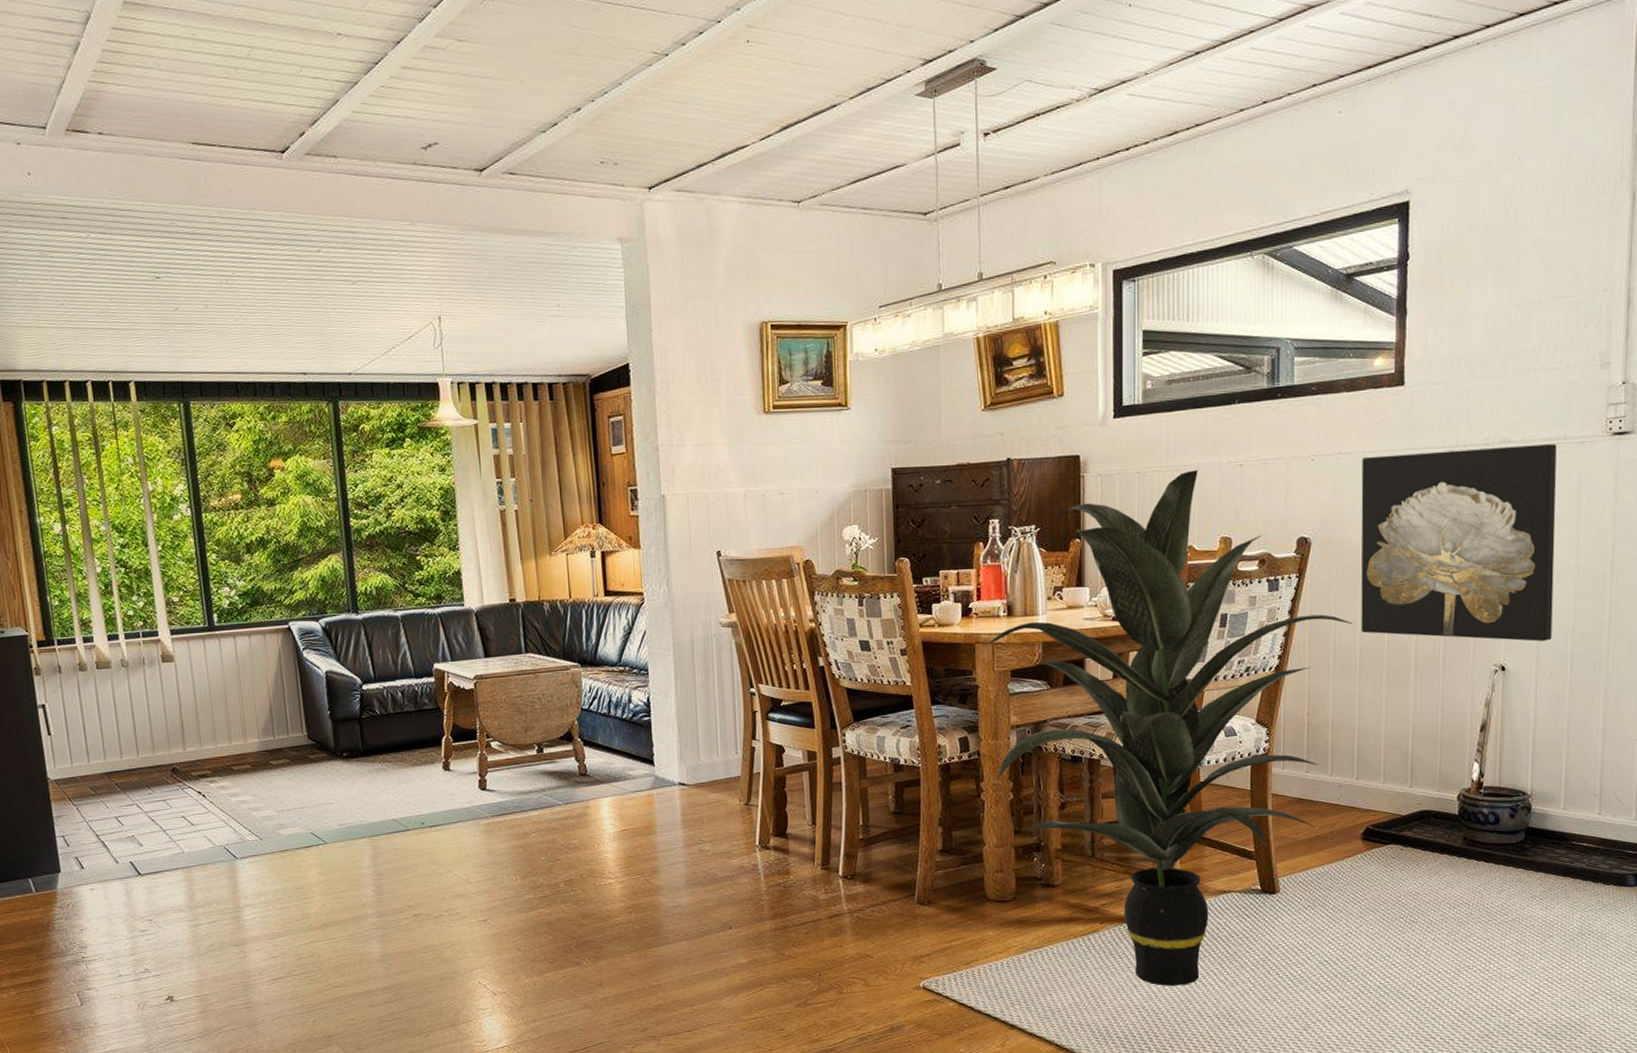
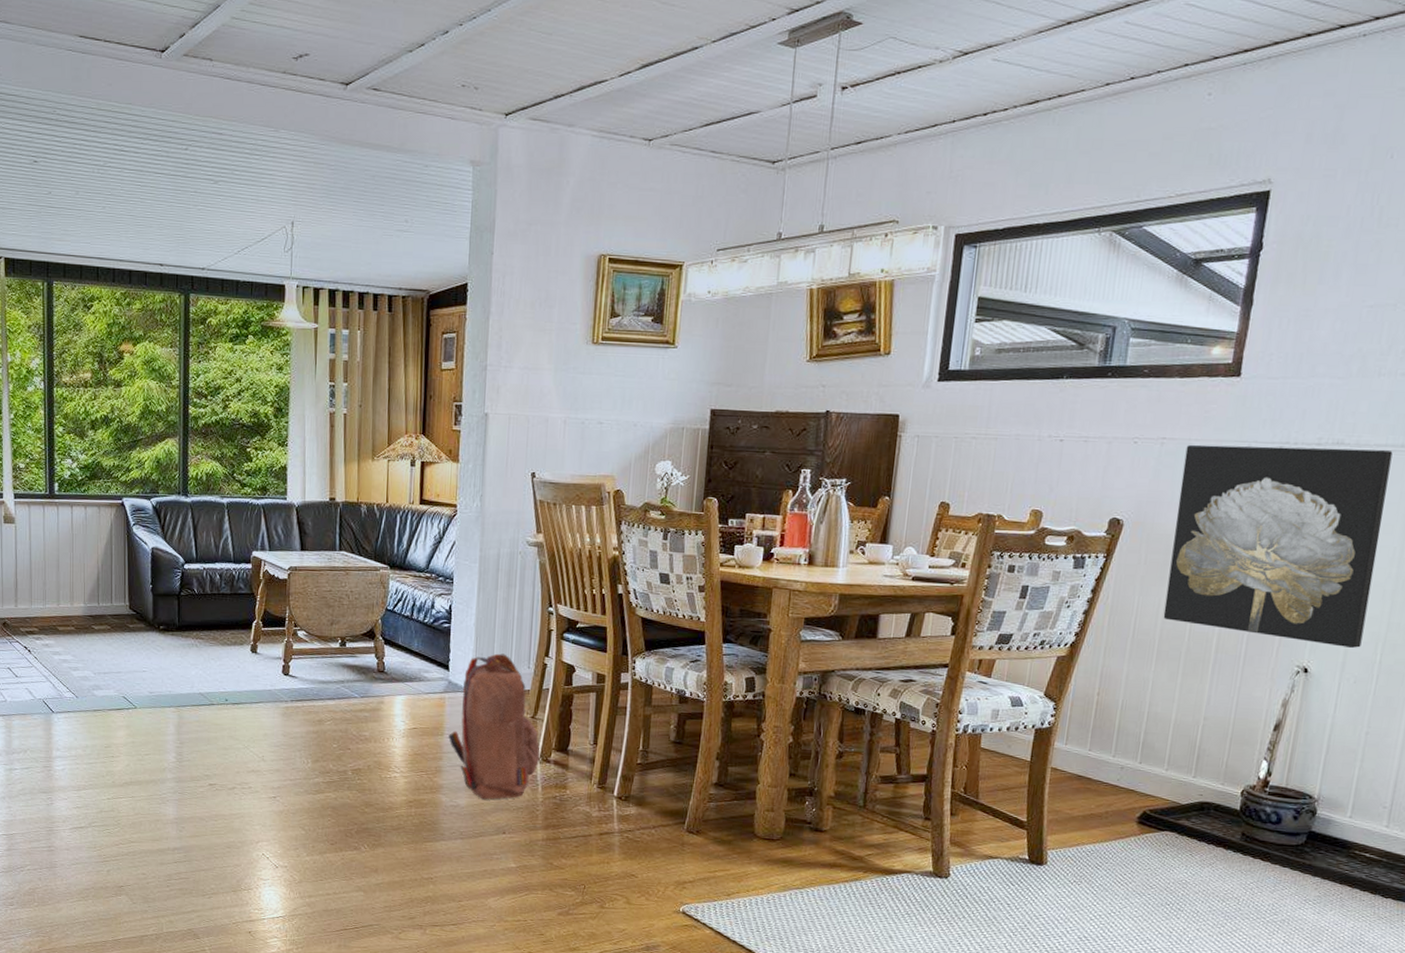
backpack: none [661,741,759,896] -> present [448,653,541,800]
indoor plant: present [982,469,1353,986] -> none [778,440,1156,943]

